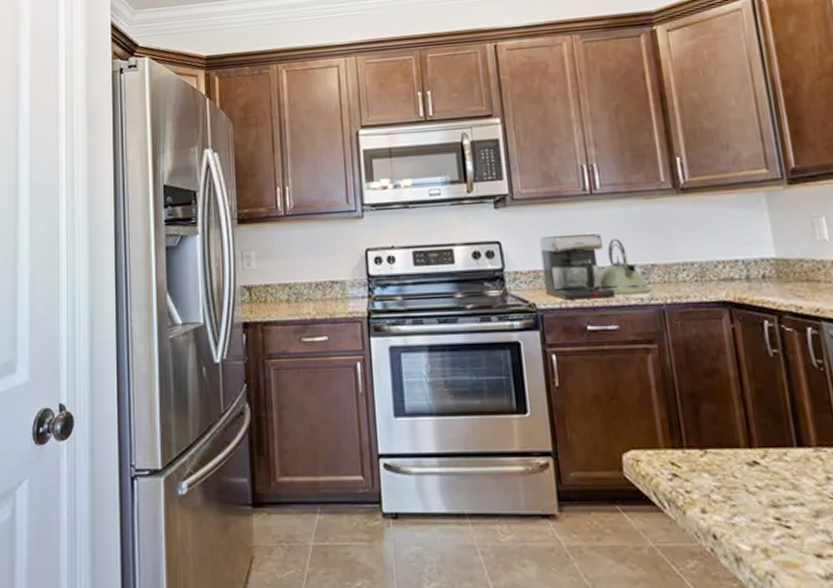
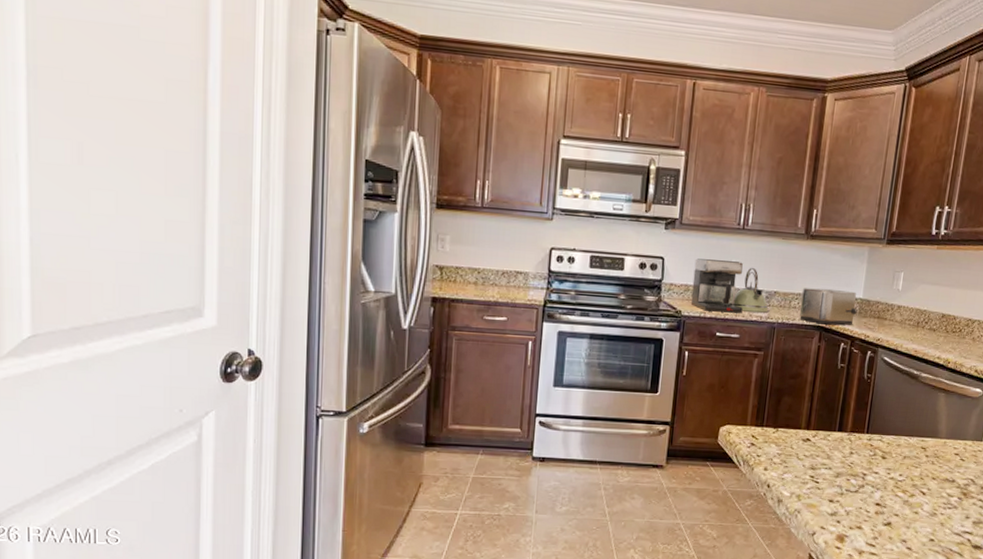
toaster: none [688,250,775,299] -> present [799,288,858,325]

